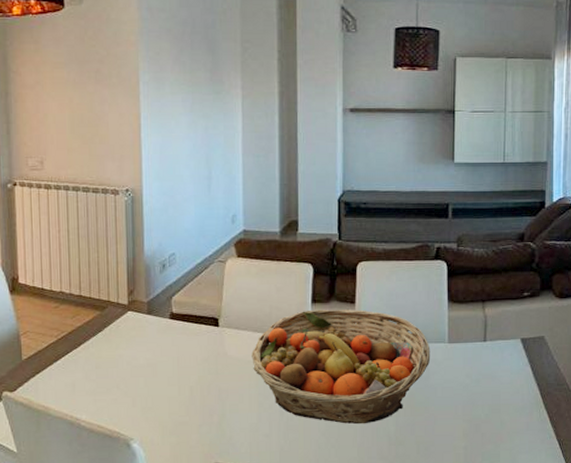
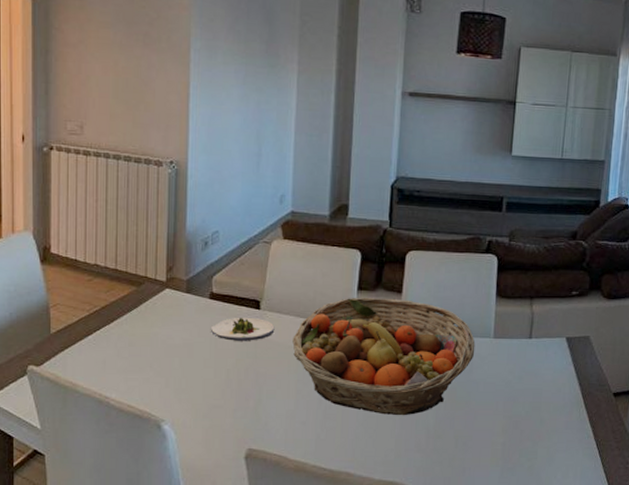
salad plate: none [173,335,234,360] -> present [211,317,275,342]

